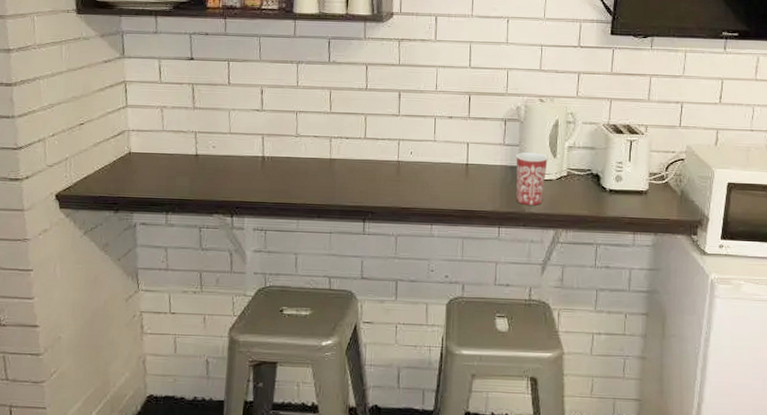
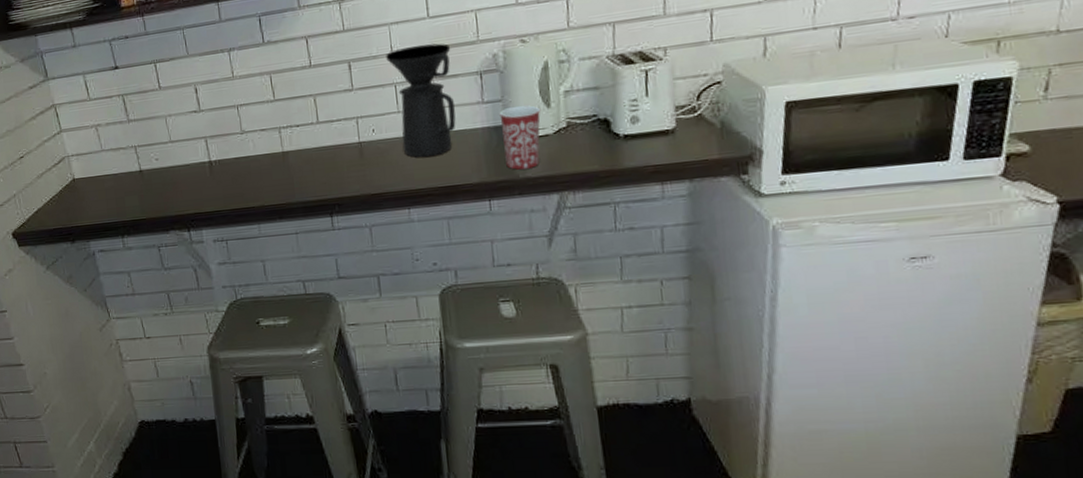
coffee maker: none [431,88,484,183] -> present [386,43,456,158]

